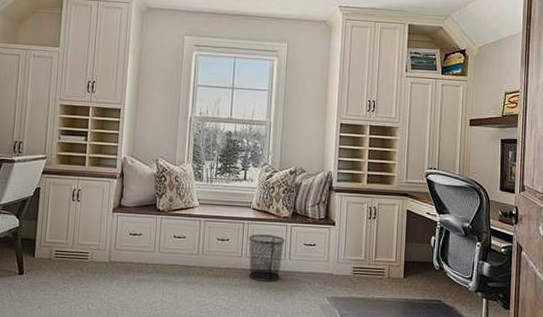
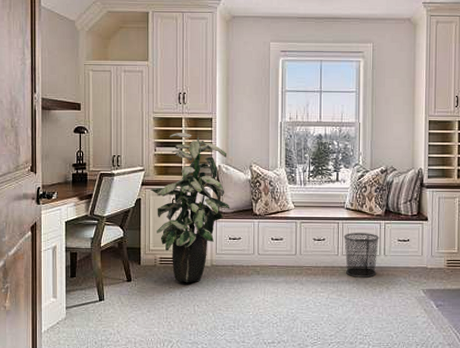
indoor plant: none [51,121,134,279] -> present [150,133,230,283]

